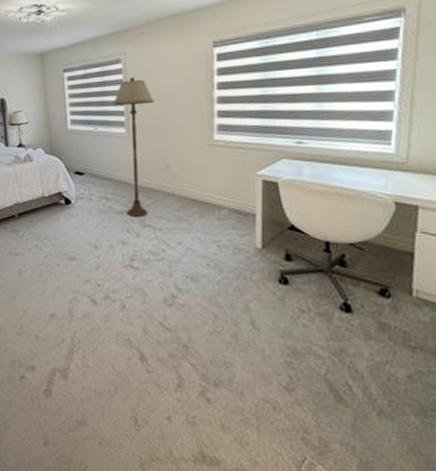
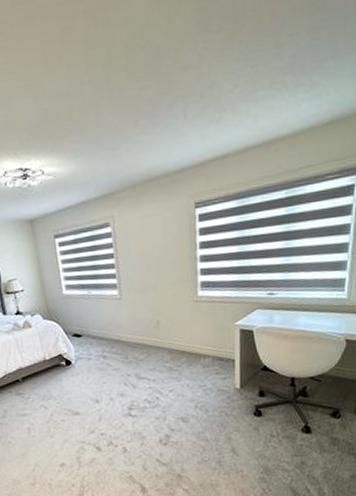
floor lamp: present [113,76,154,218] -> none [105,240,143,372]

